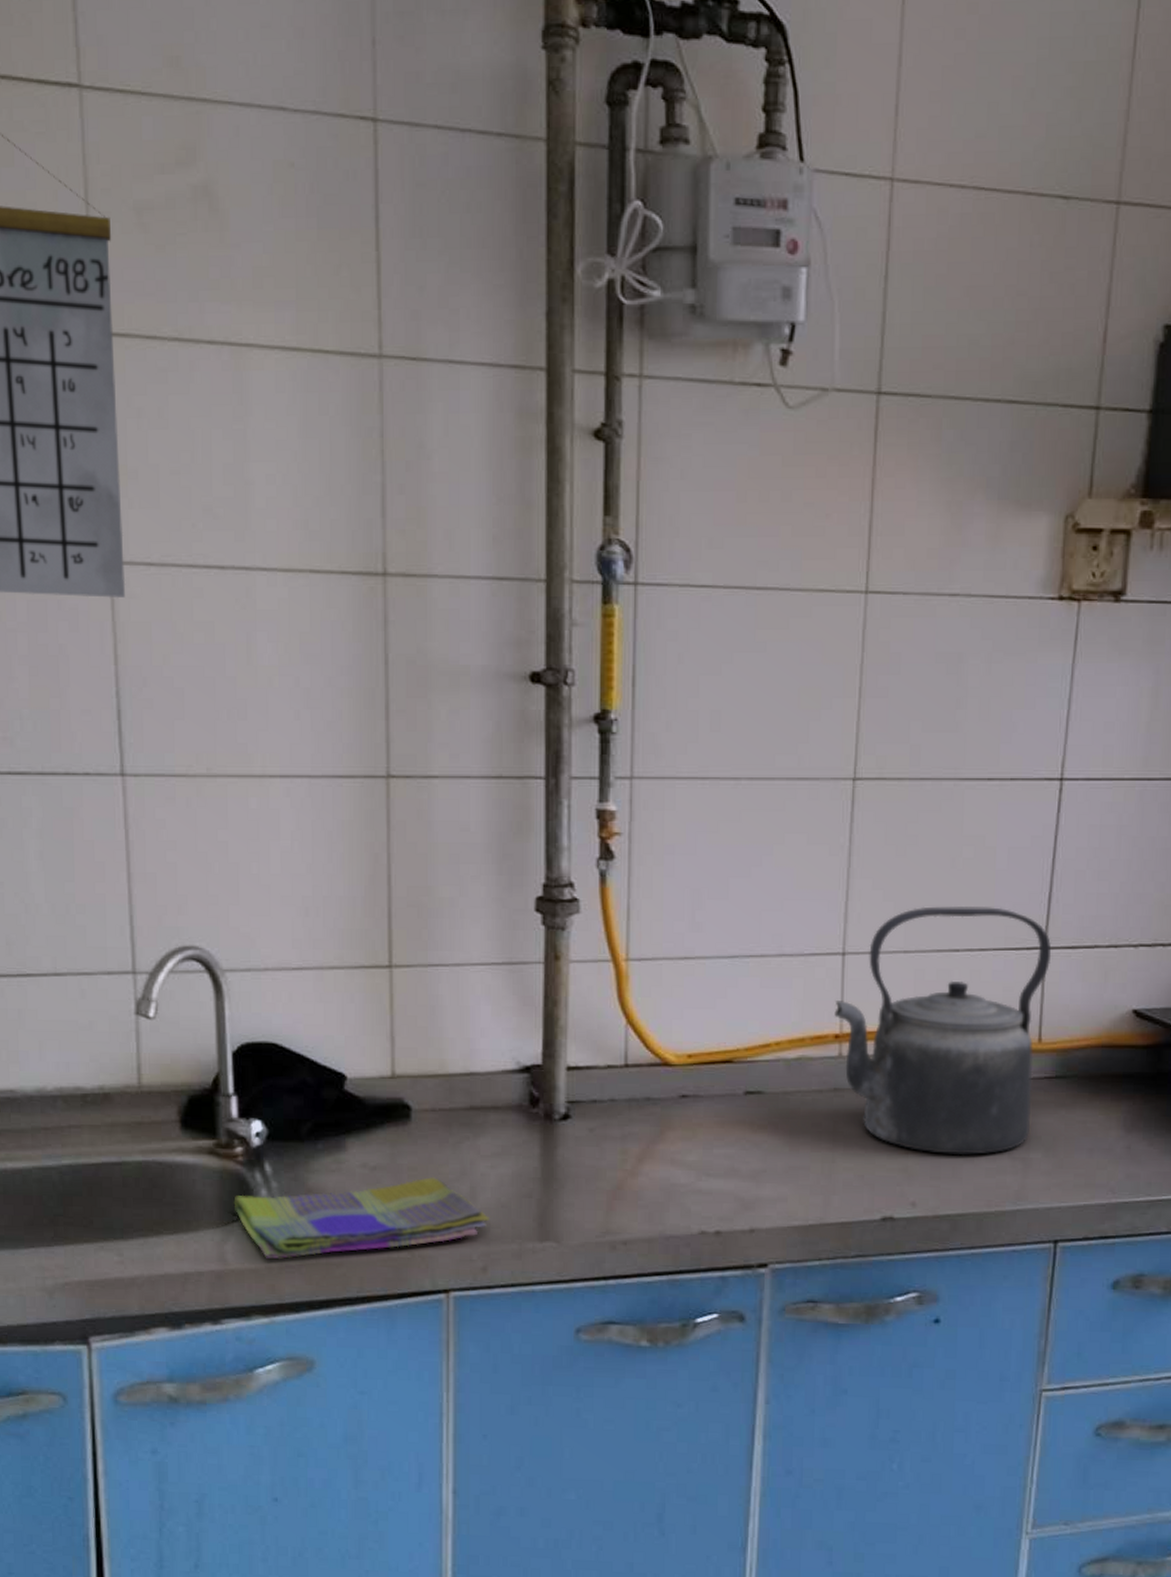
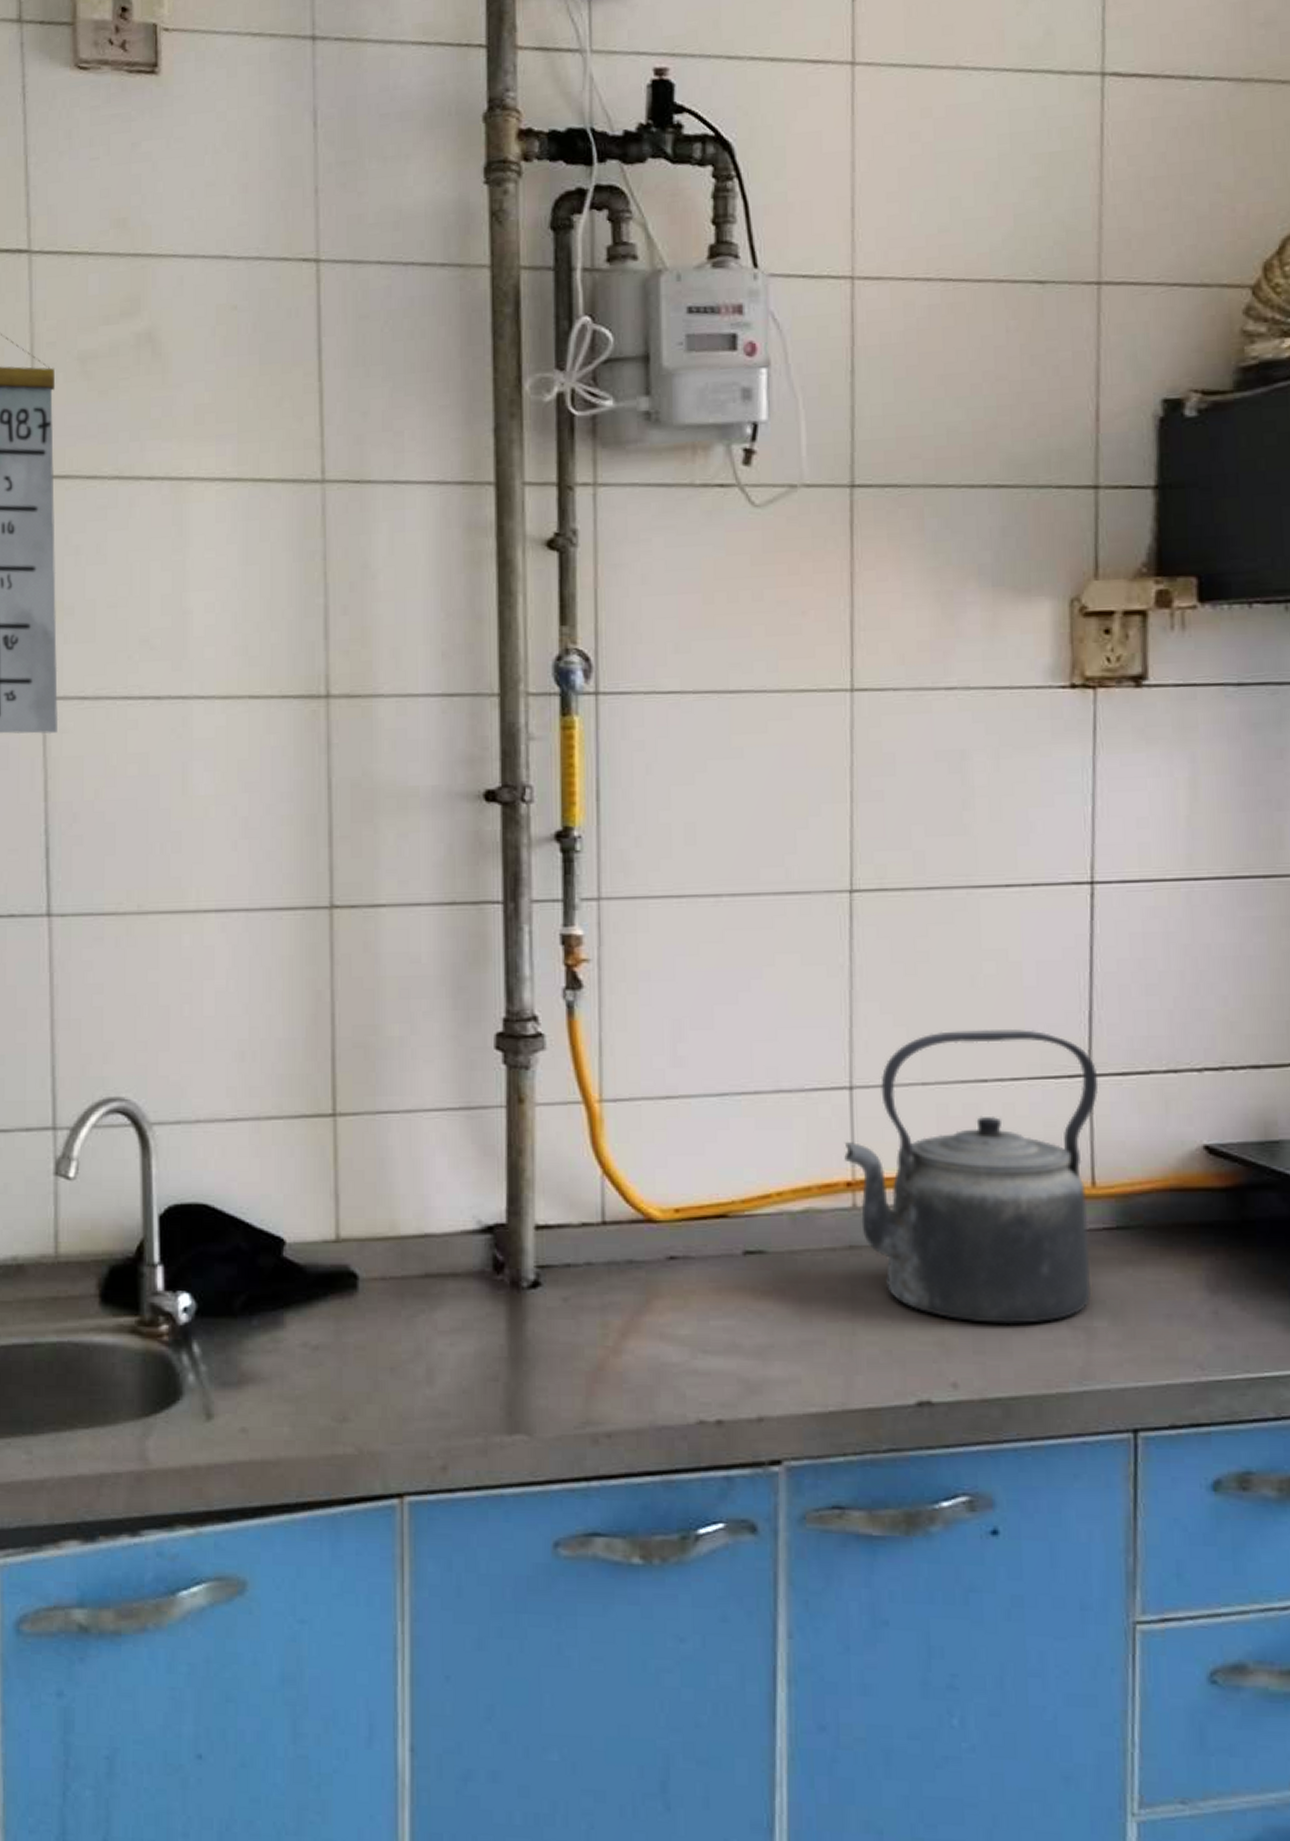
dish towel: present [233,1177,489,1259] -> none [157,1358,449,1457]

